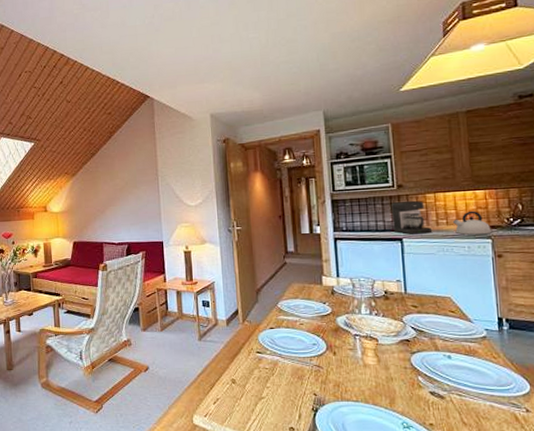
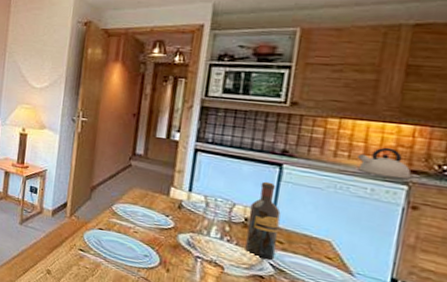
wine bottle: none [386,256,414,325] -> present [245,181,281,261]
coffee maker: present [390,200,431,235] -> none [273,121,325,165]

